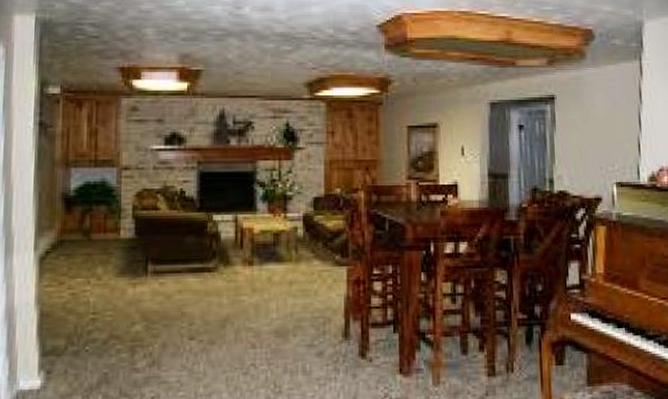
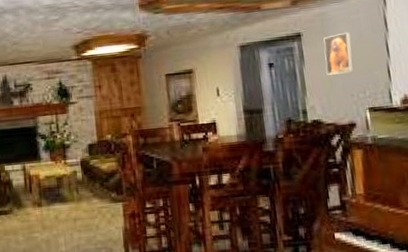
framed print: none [577,100,605,144] -> present [323,32,353,75]

